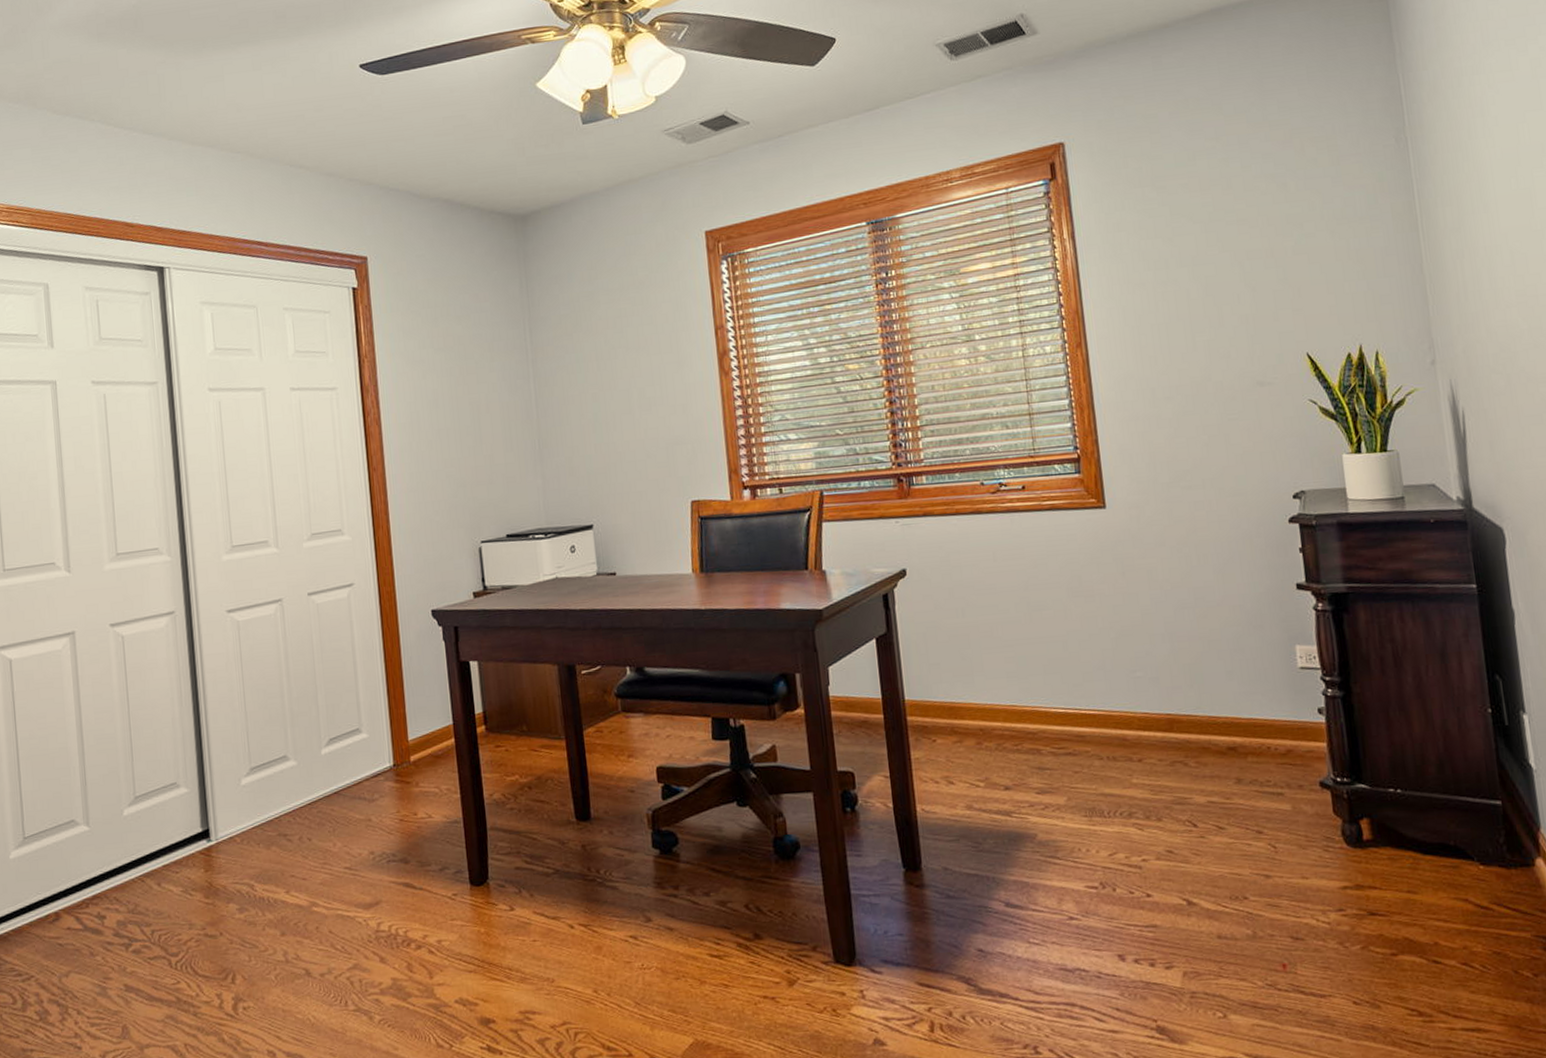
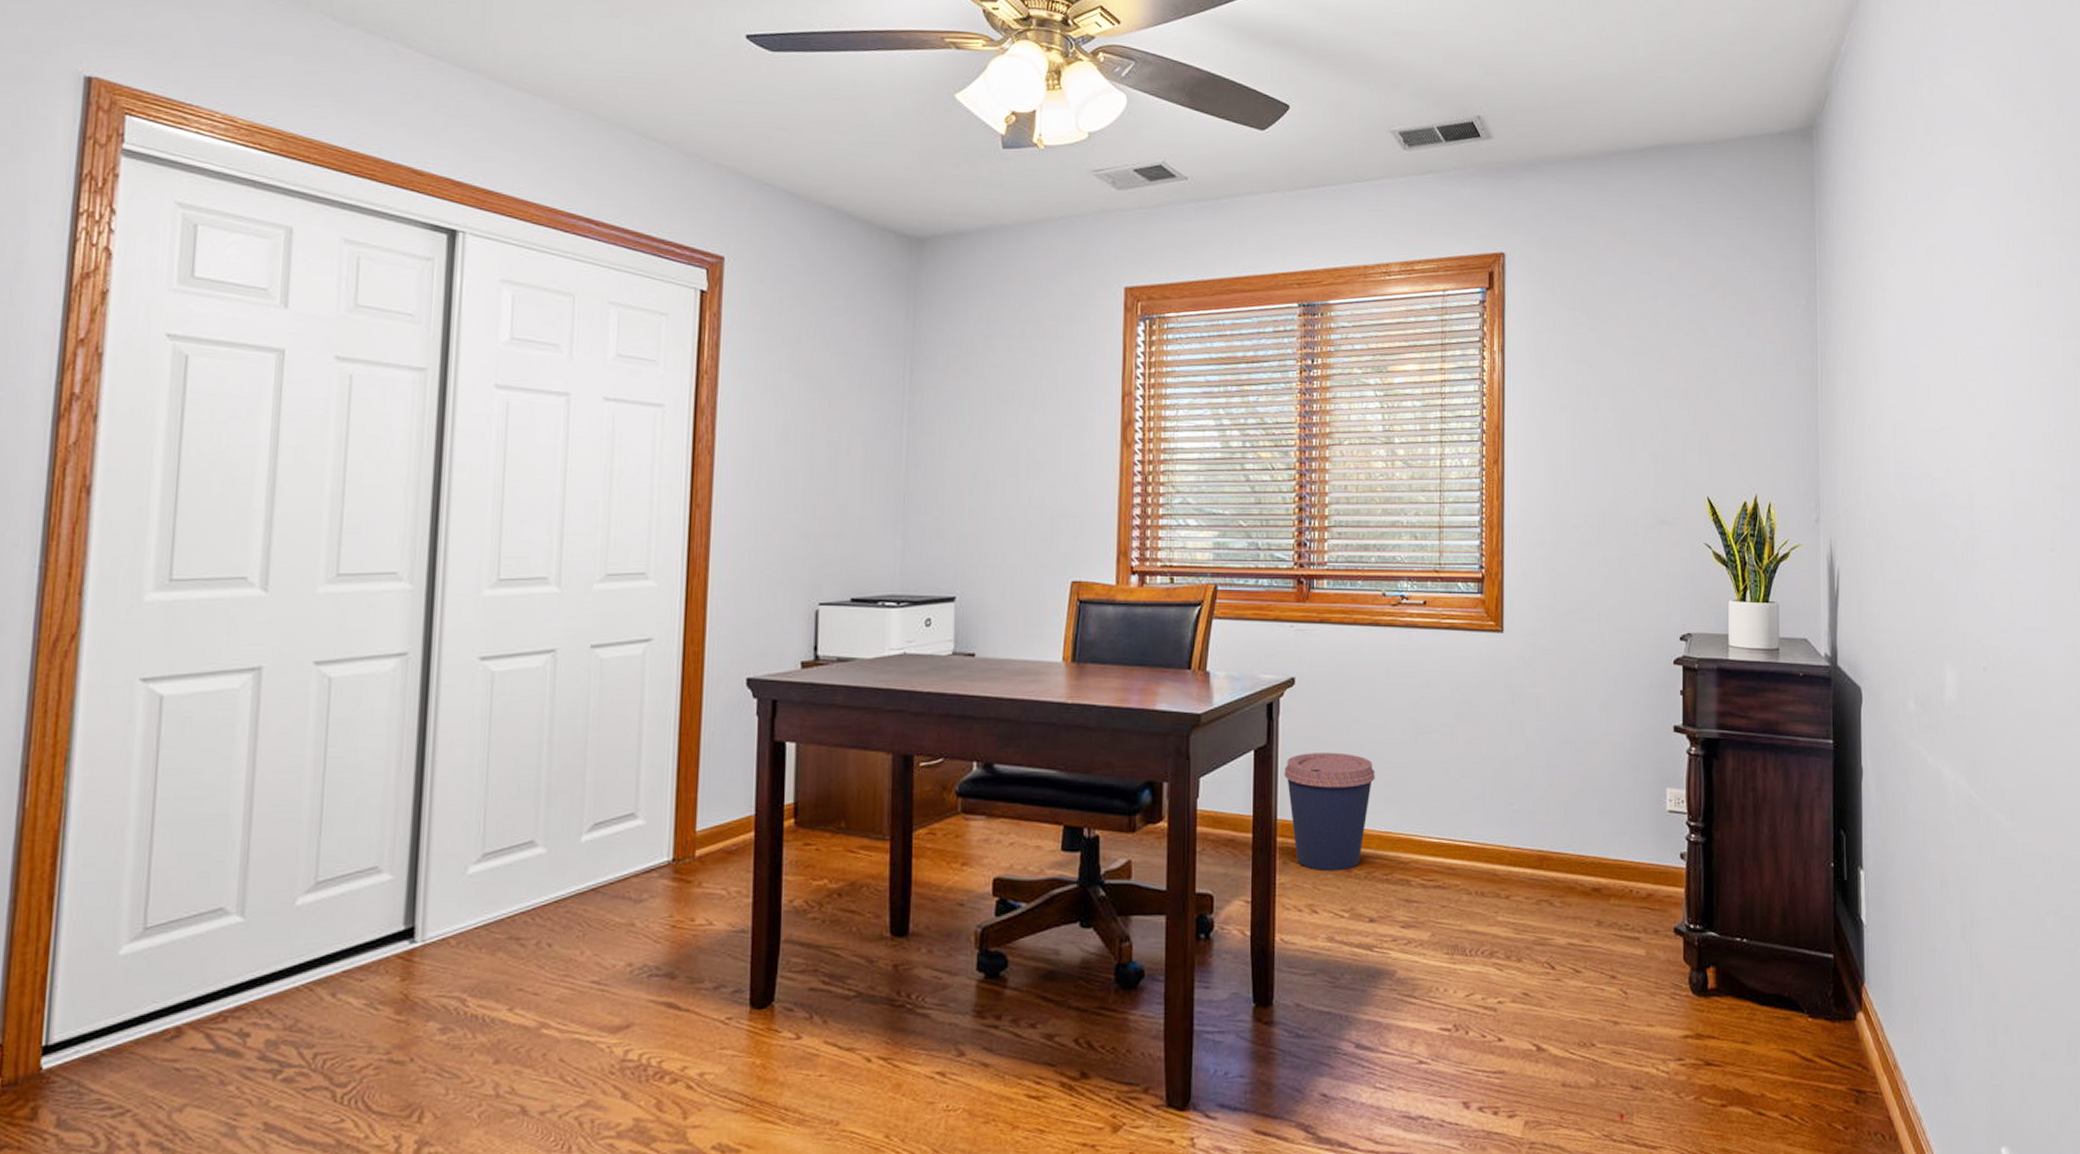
coffee cup: none [906,635,995,745] -> present [1284,752,1375,872]

